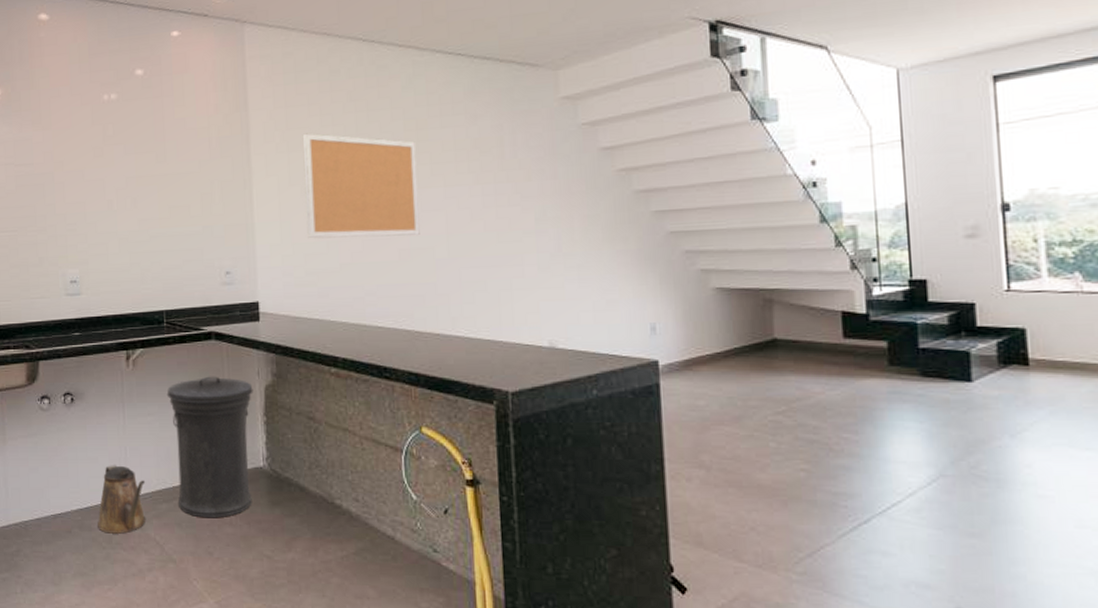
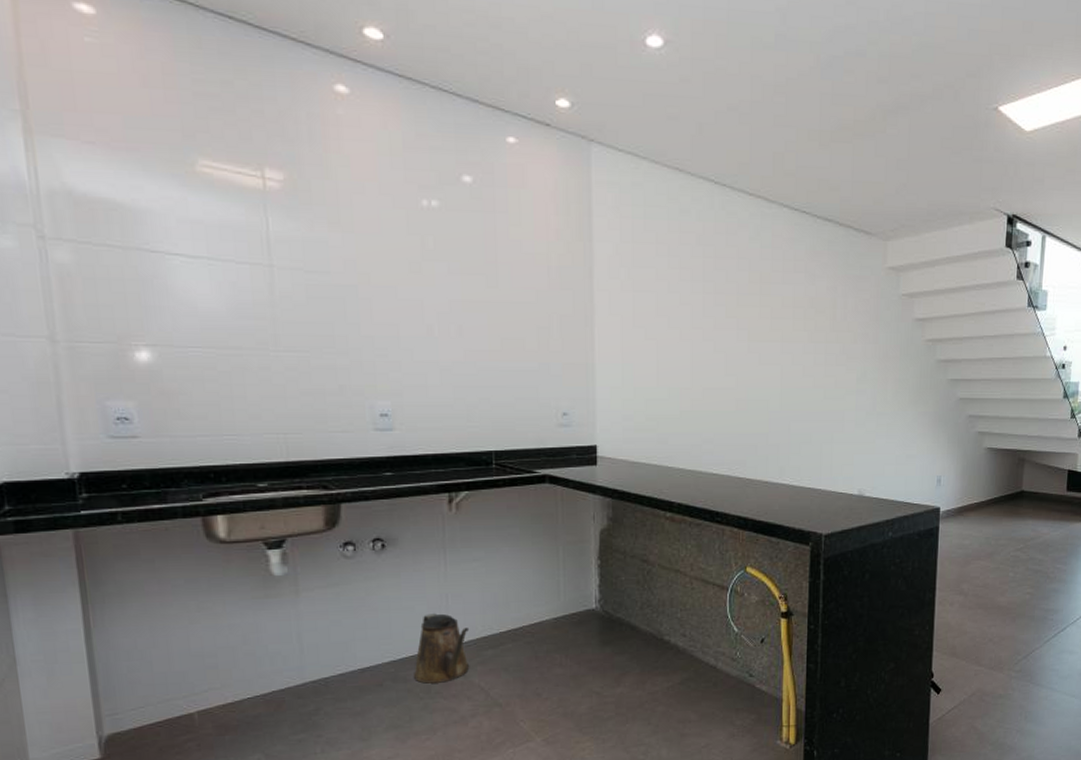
trash can: present [166,376,253,518] -> none [494,520,588,661]
bulletin board: present [302,133,420,239] -> none [648,273,758,387]

